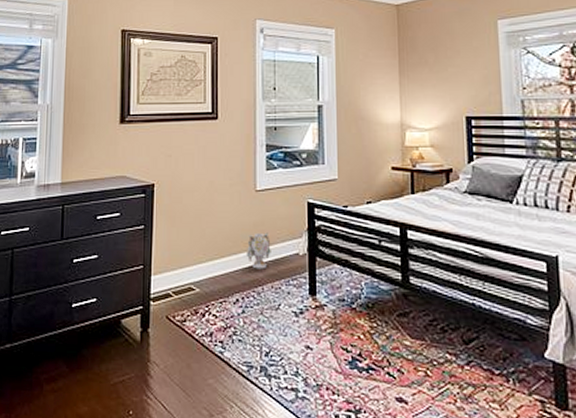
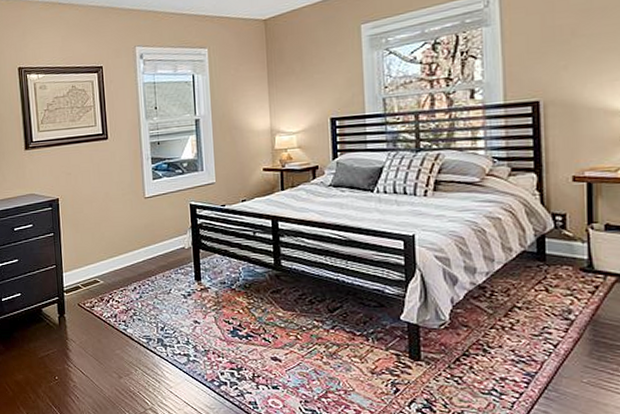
vase: present [246,232,271,270] -> none [139,232,161,262]

